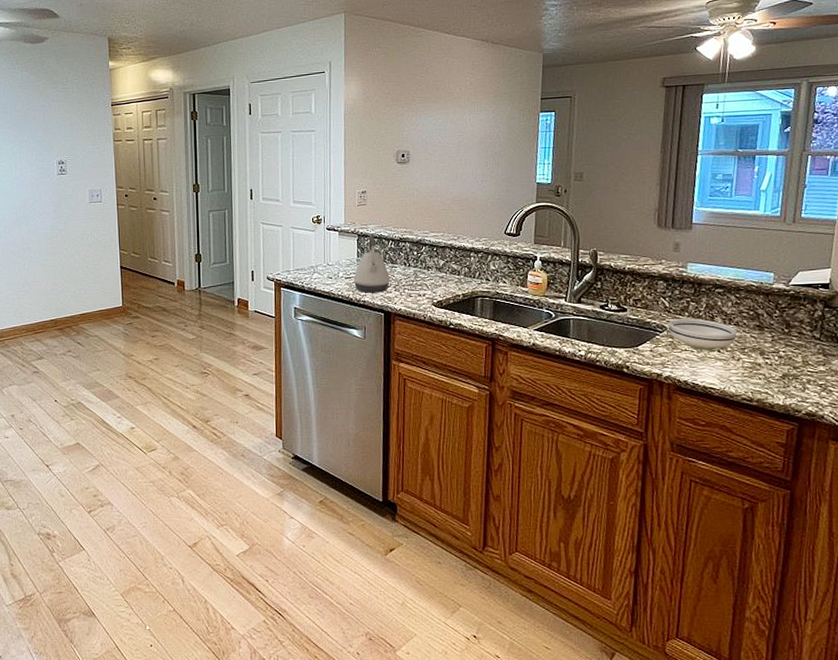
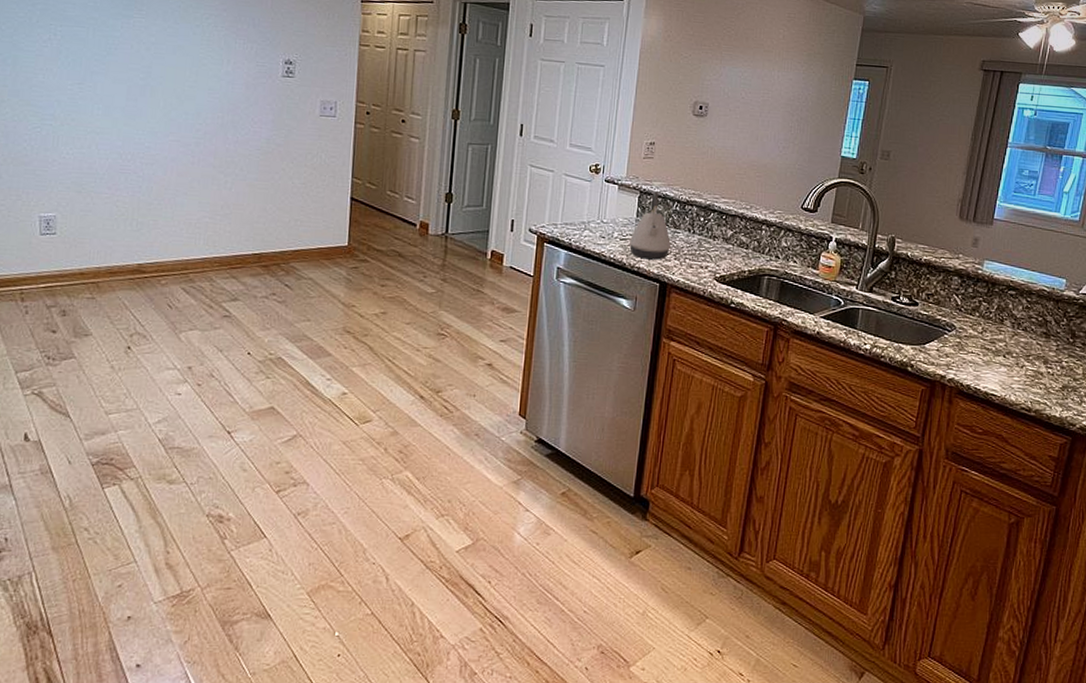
bowl: present [668,318,738,351] -> none [958,318,1025,355]

